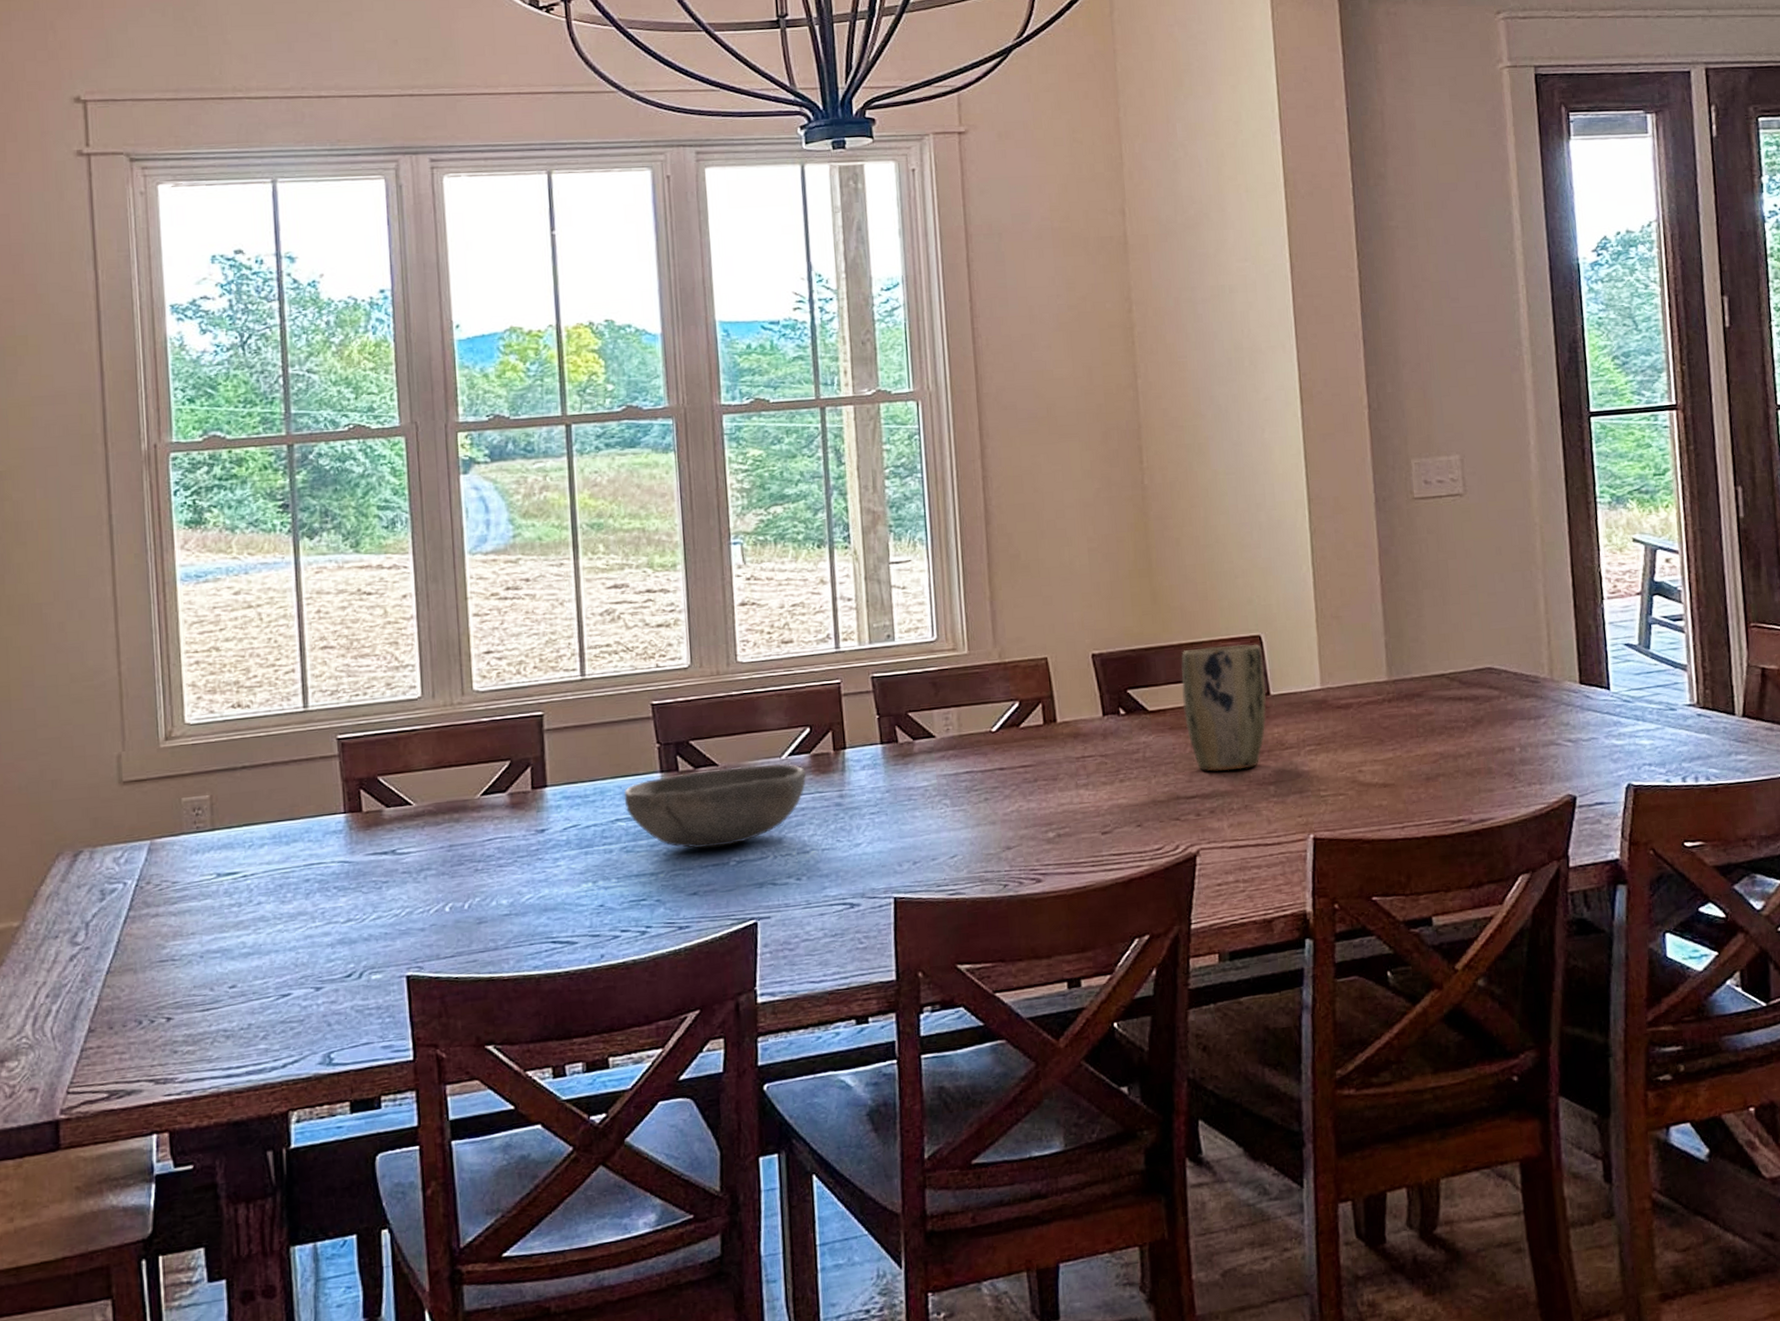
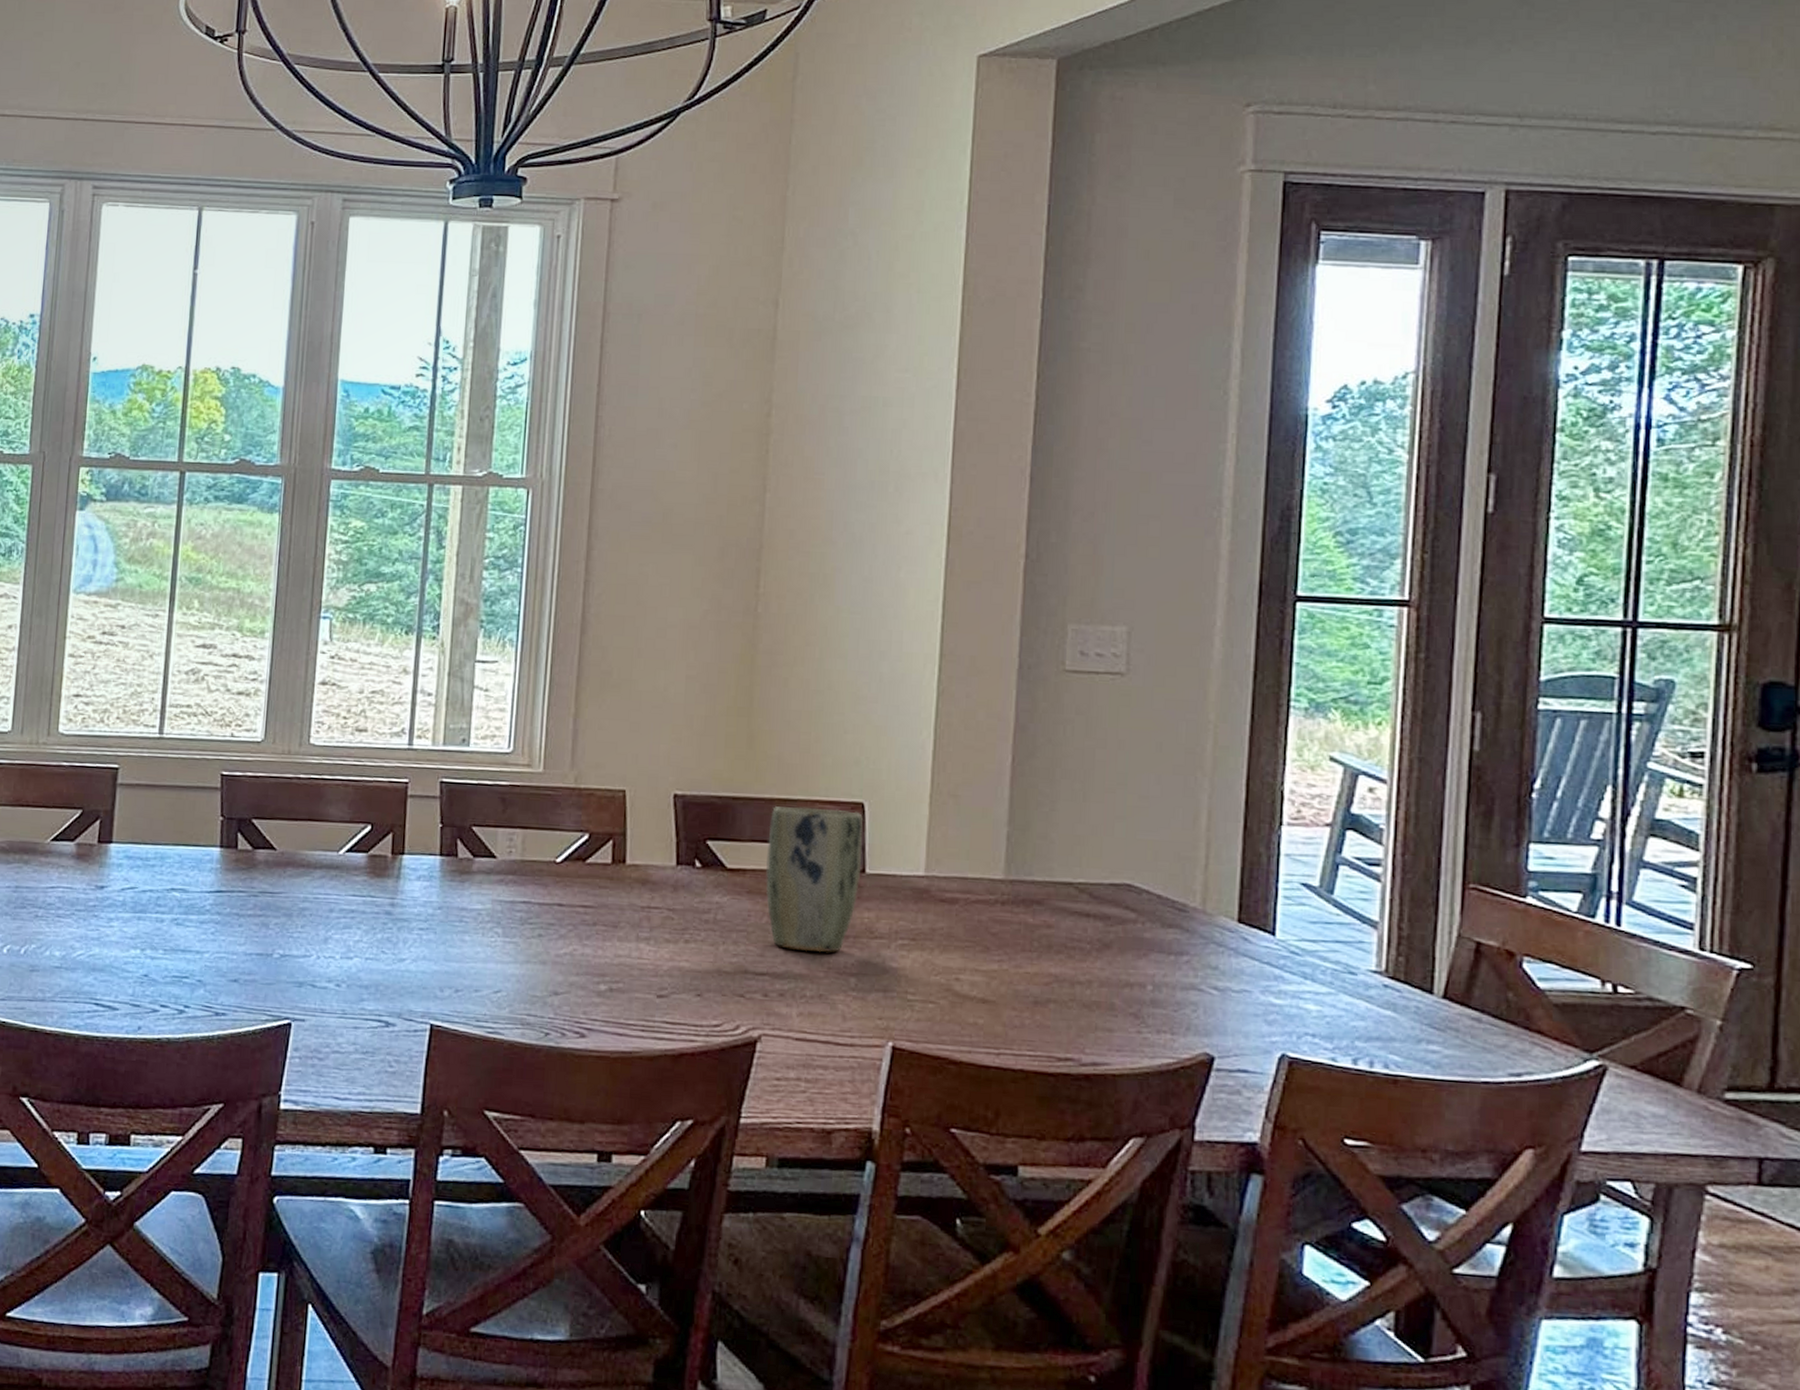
bowl: present [623,764,806,849] -> none [181,852,361,936]

